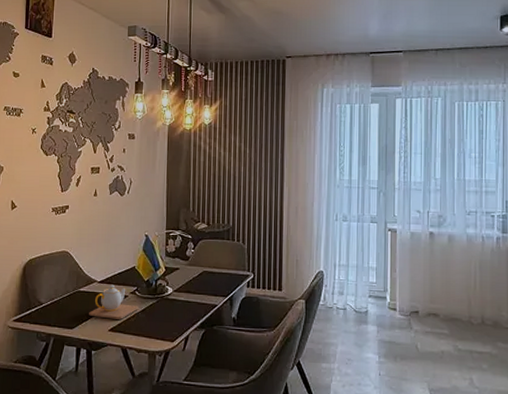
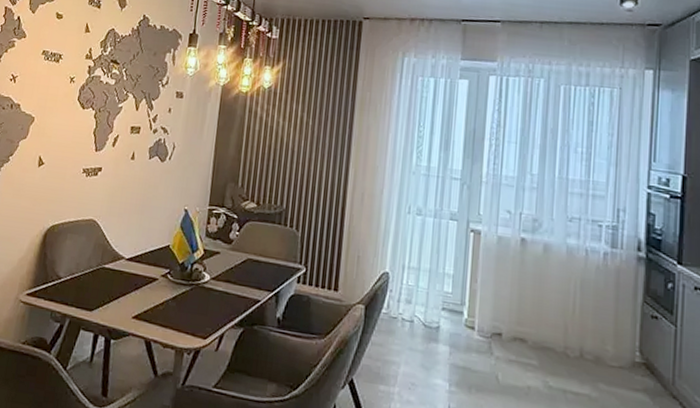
teapot: present [89,284,138,319] -> none [112,263,169,306]

